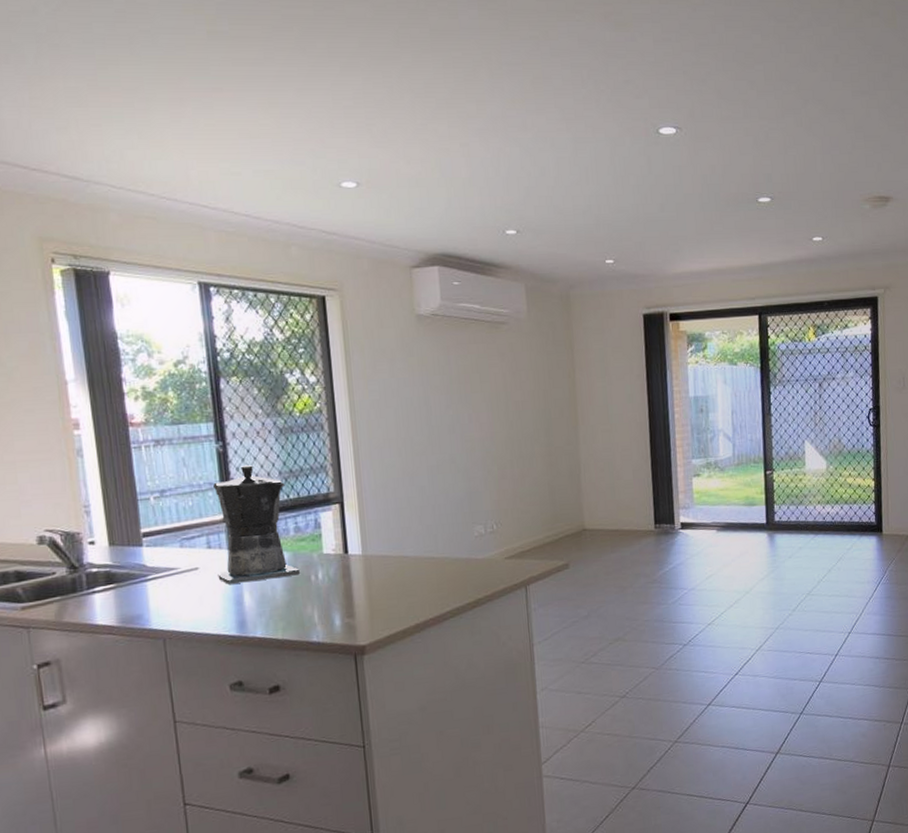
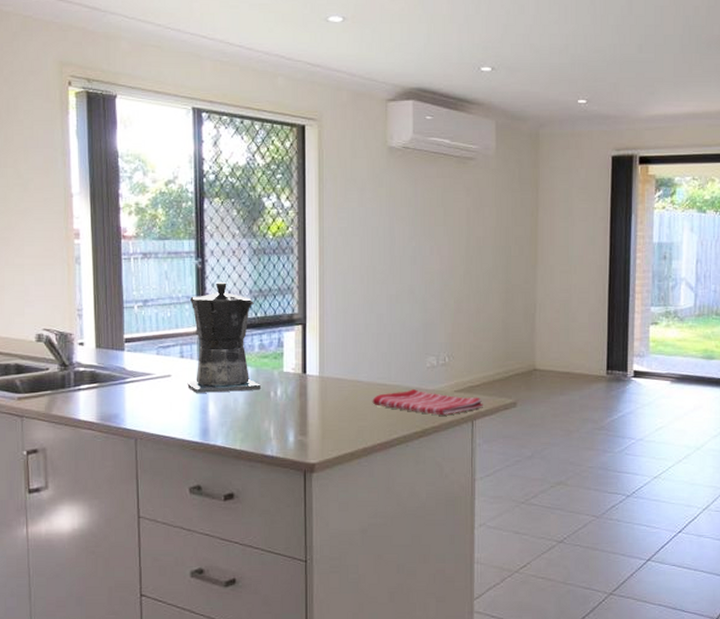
dish towel: none [420,560,535,584] -> present [372,389,483,416]

